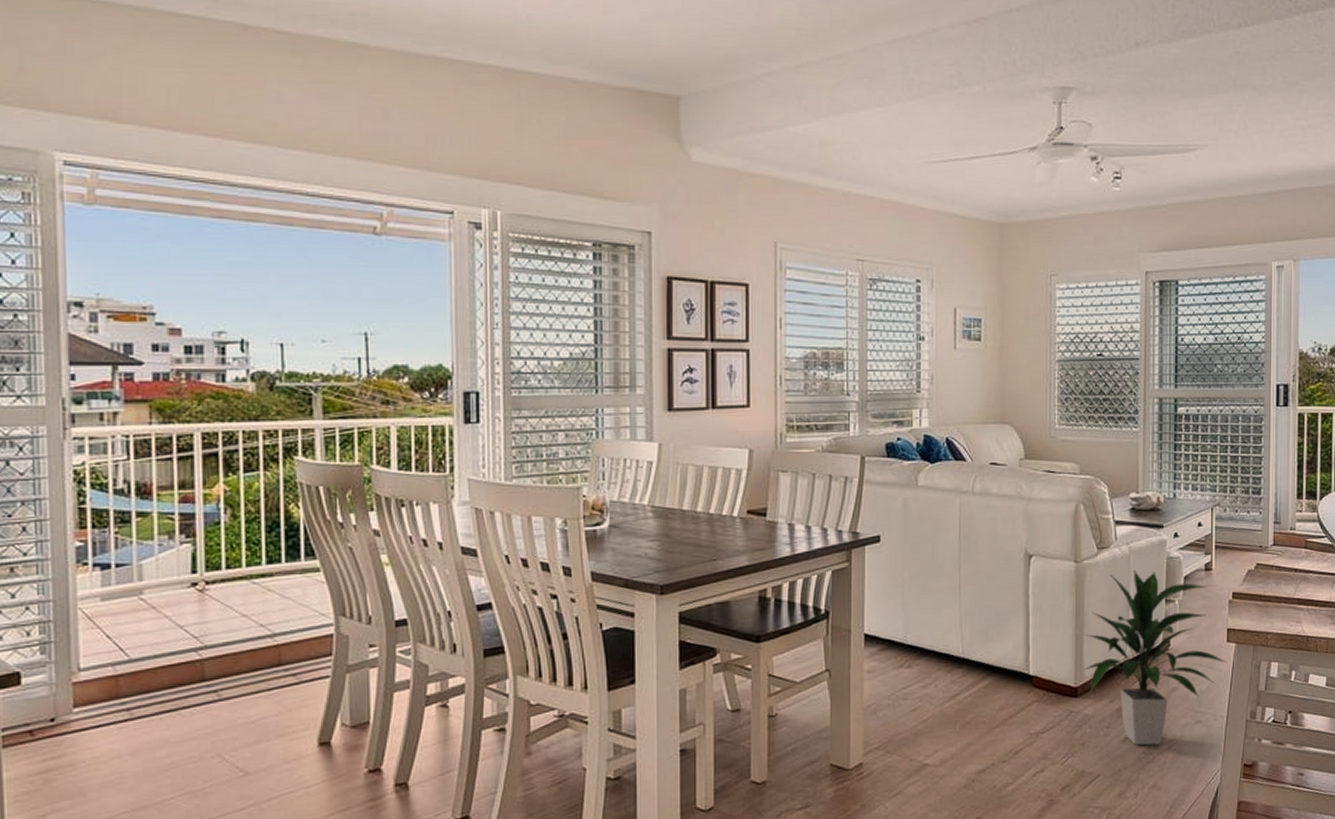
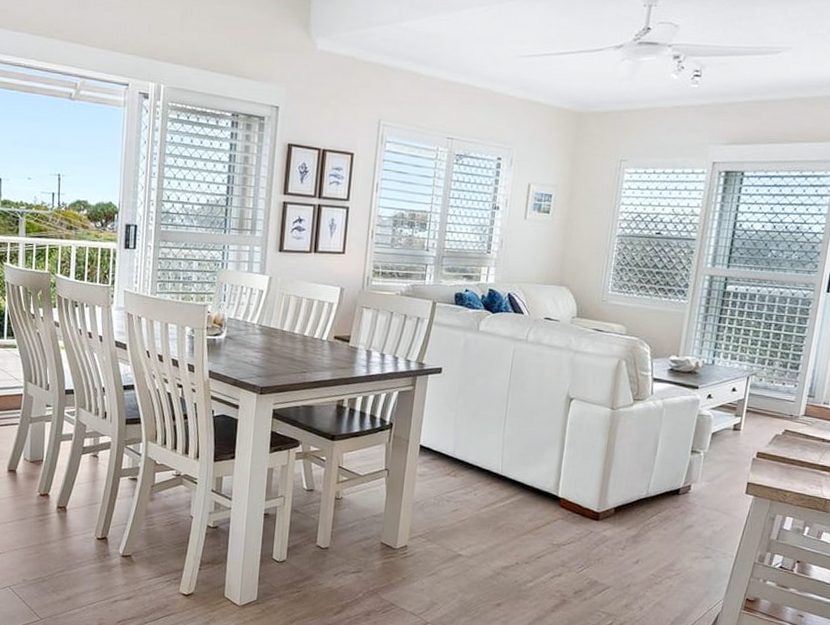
indoor plant: present [1083,569,1228,746] -> none [607,421,744,571]

